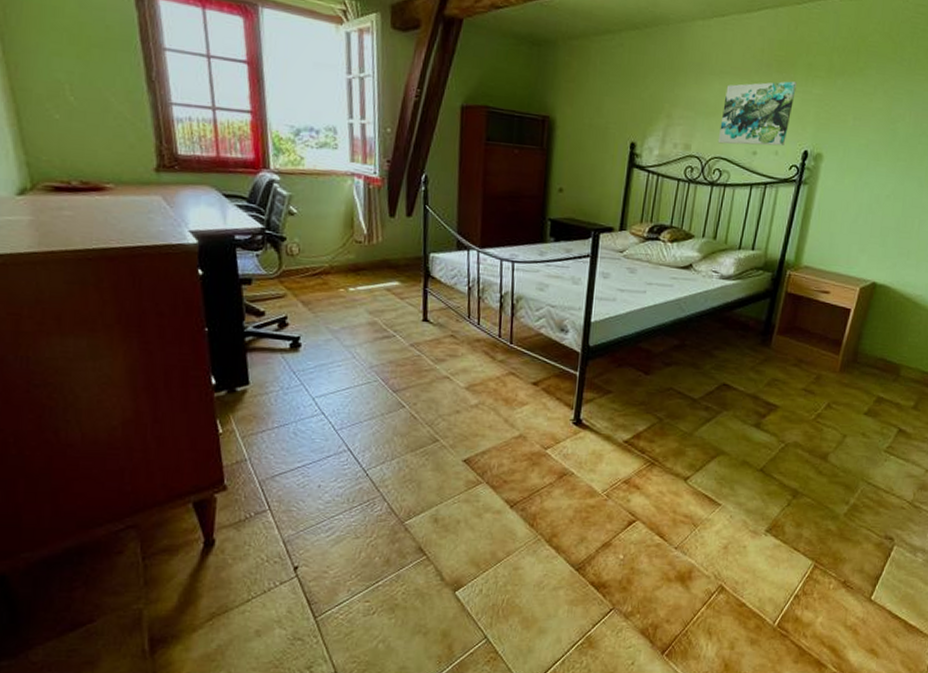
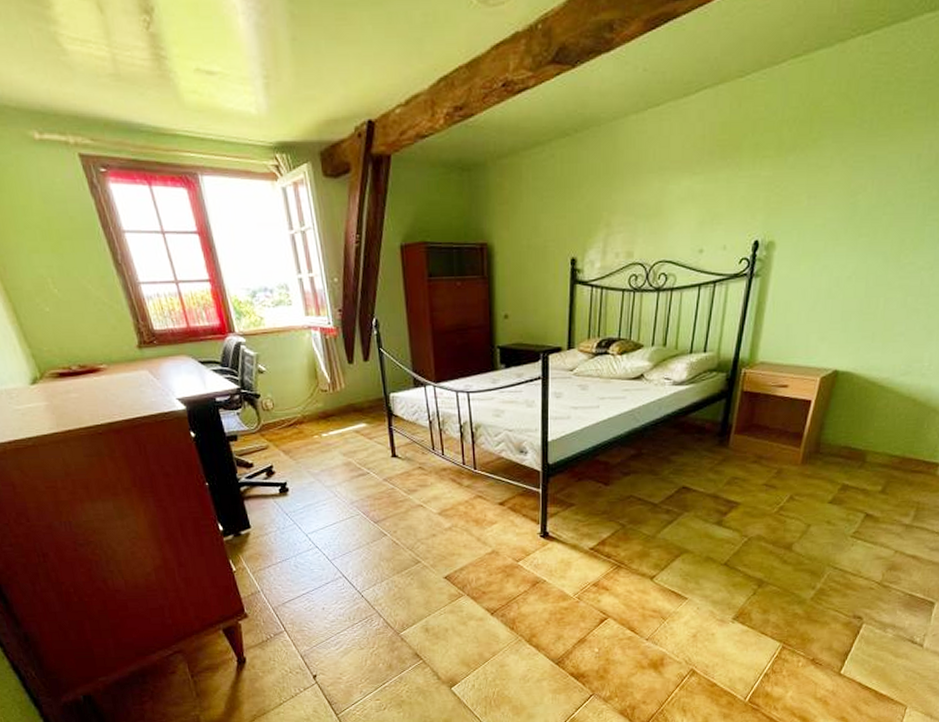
wall art: present [717,81,797,146] -> none [661,166,743,246]

